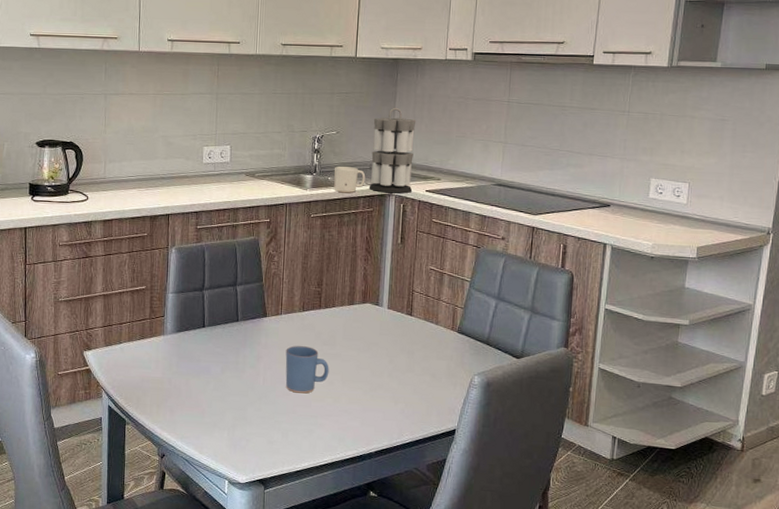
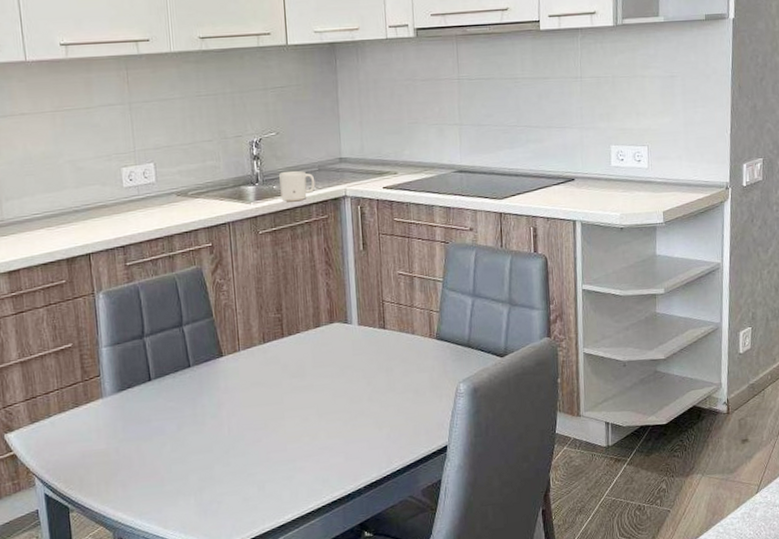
mug: present [285,346,329,394] -> none [250,382,303,438]
spice rack: present [369,107,416,194] -> none [315,97,369,196]

